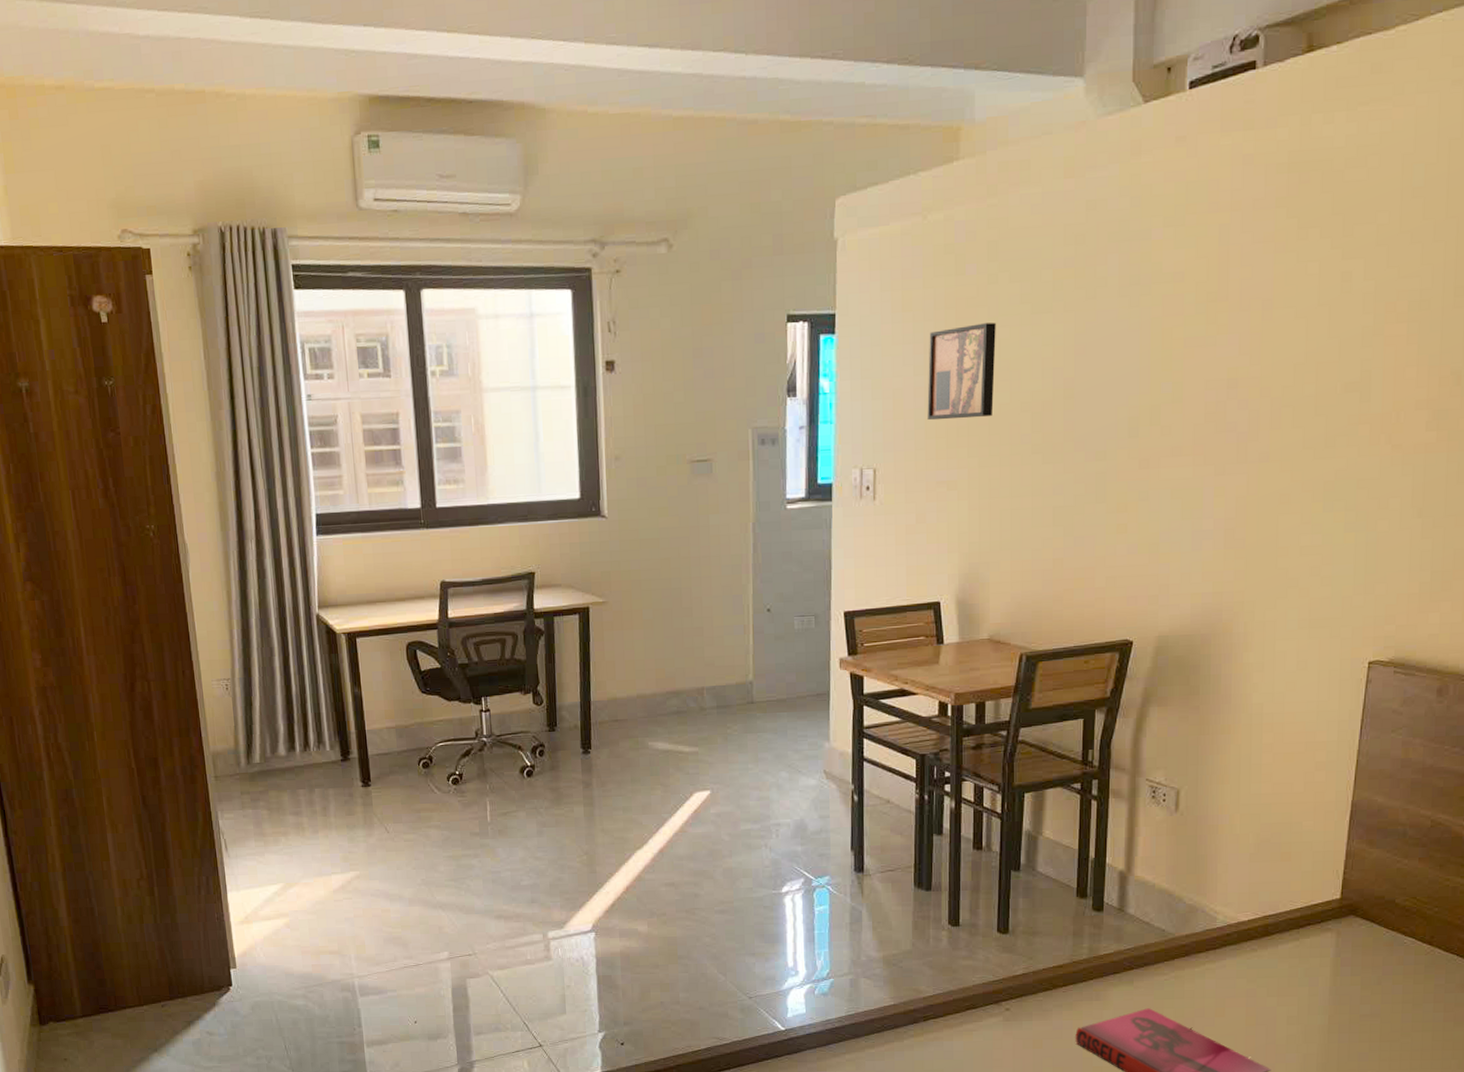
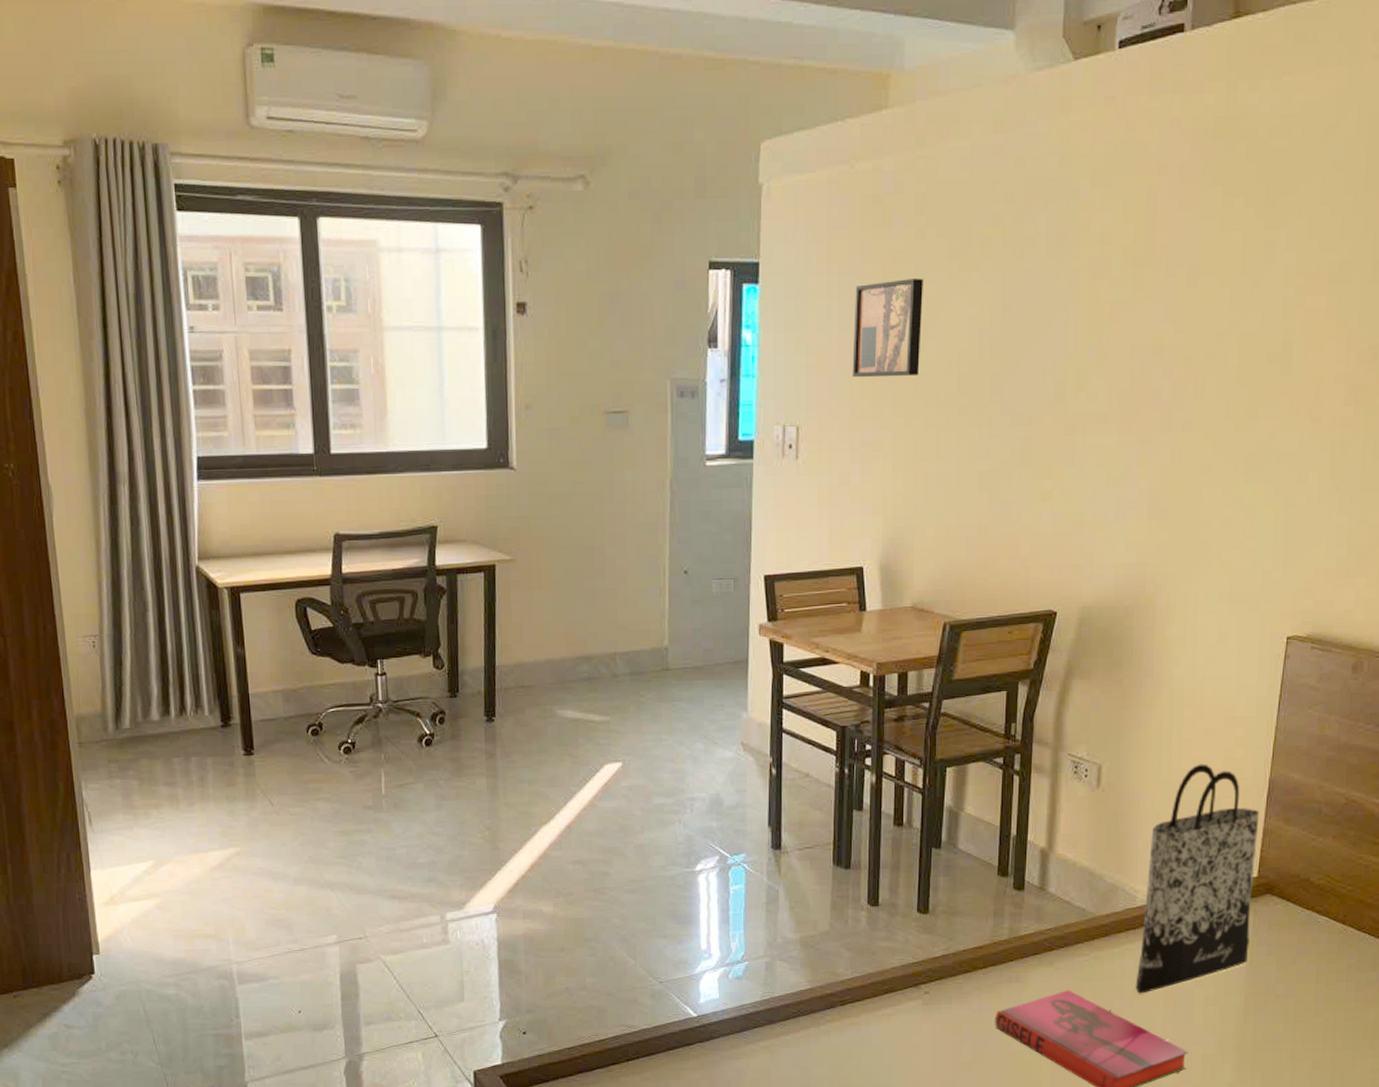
tote bag: none [1216,787,1342,1013] -> present [1135,764,1260,994]

